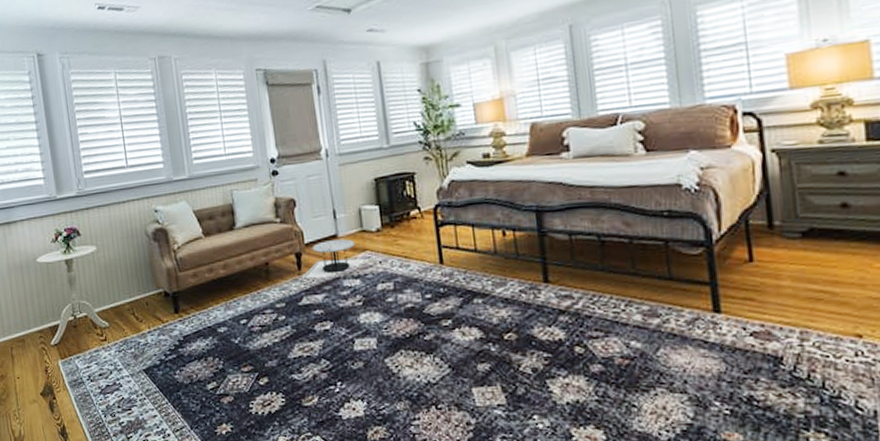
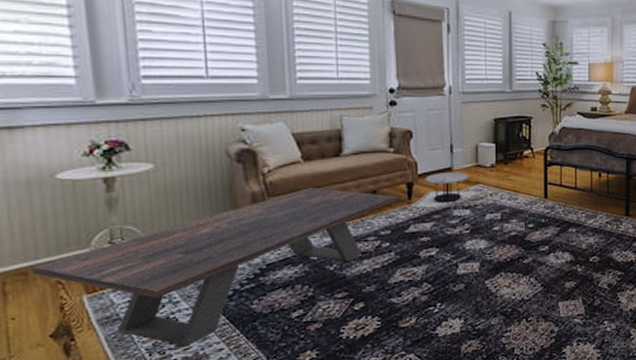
coffee table: none [27,261,288,412] -> present [32,187,397,347]

